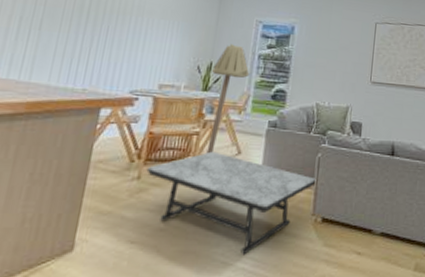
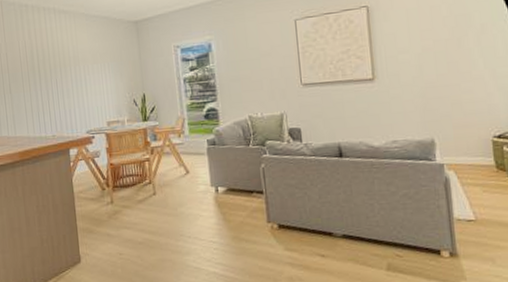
coffee table: present [146,151,317,255] -> none [116,173,265,261]
floor lamp: present [206,44,250,154] -> none [146,74,180,177]

